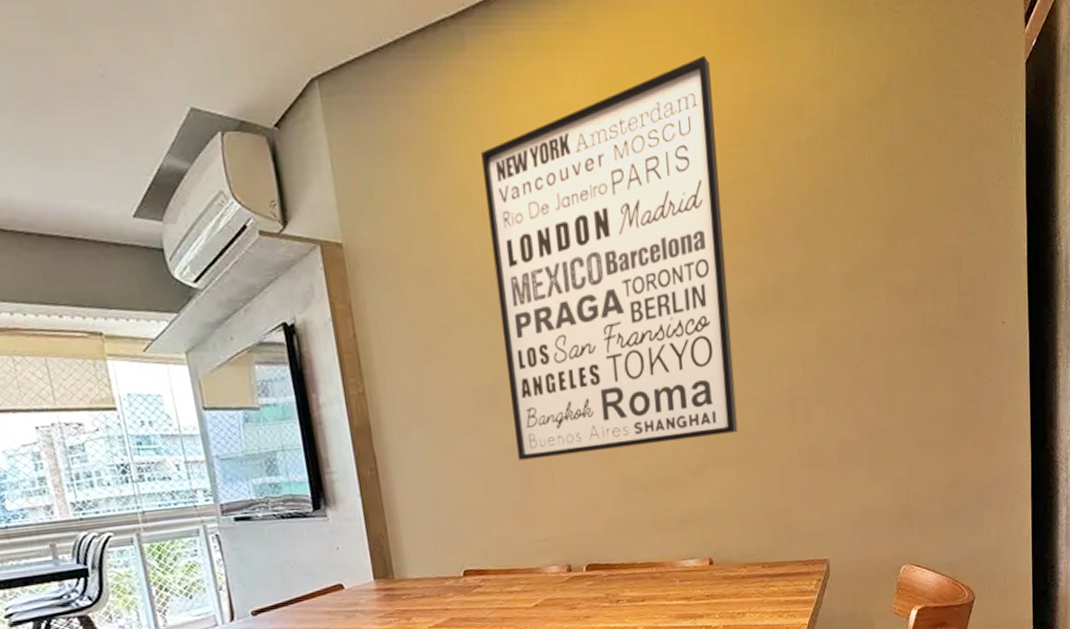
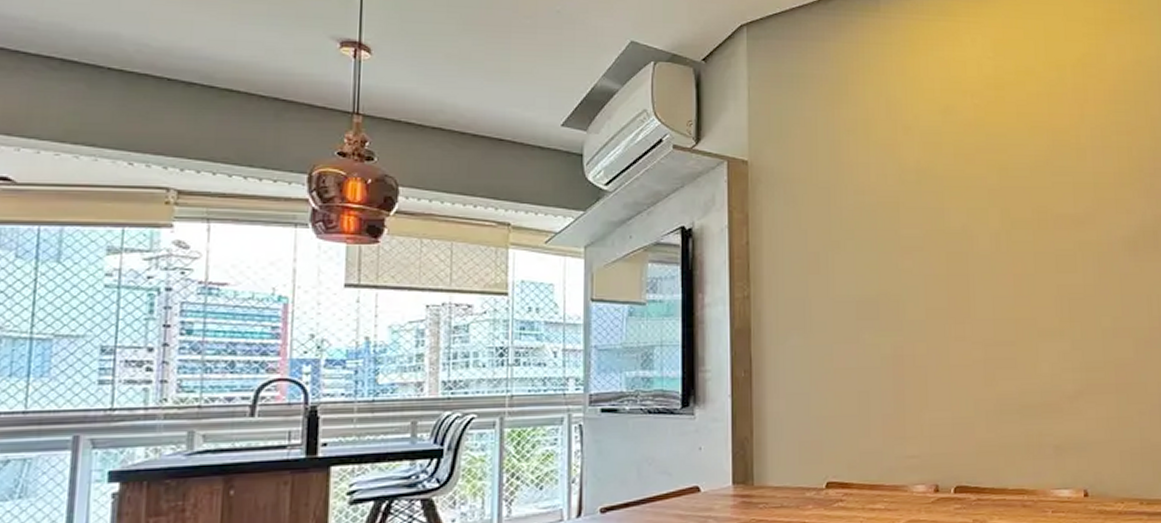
wall art: present [481,55,738,461] -> none [885,28,1117,374]

